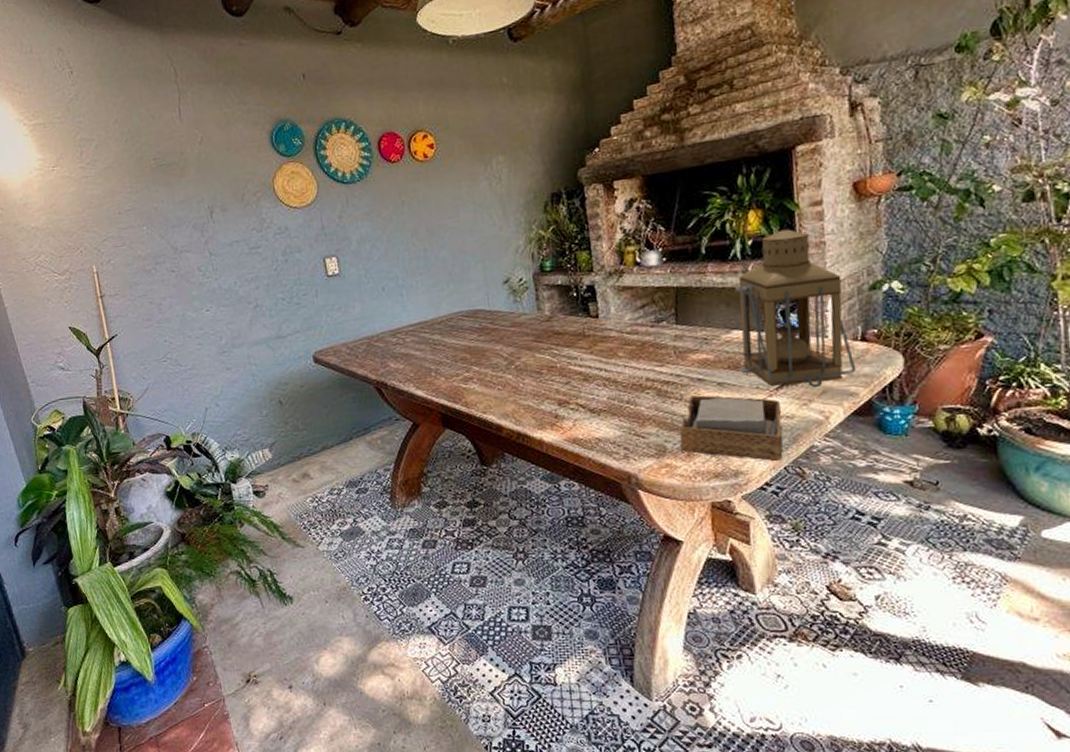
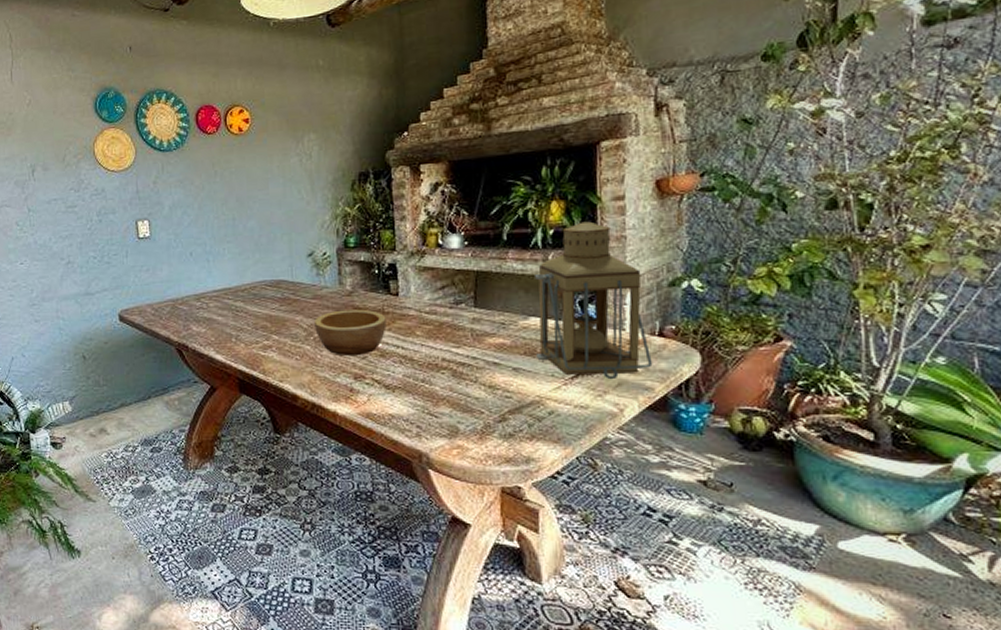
bowl: none [515,334,588,383] -> present [314,309,387,357]
napkin holder: present [679,395,783,462] -> none [472,379,576,451]

